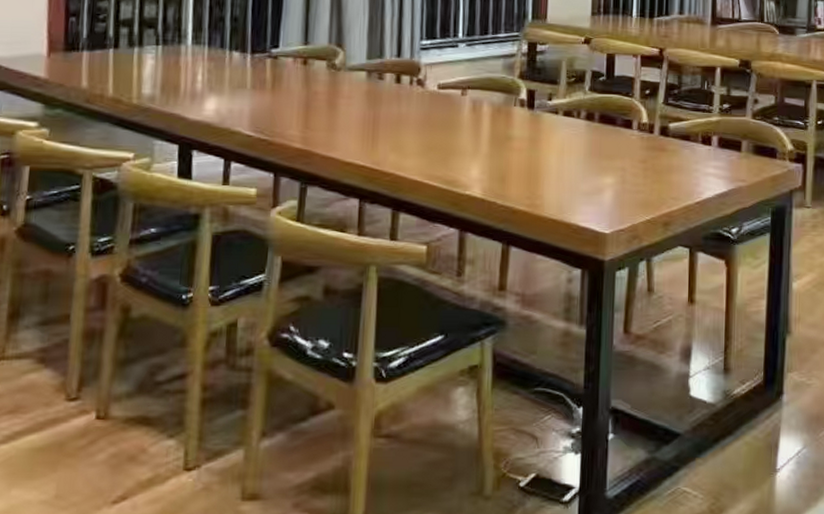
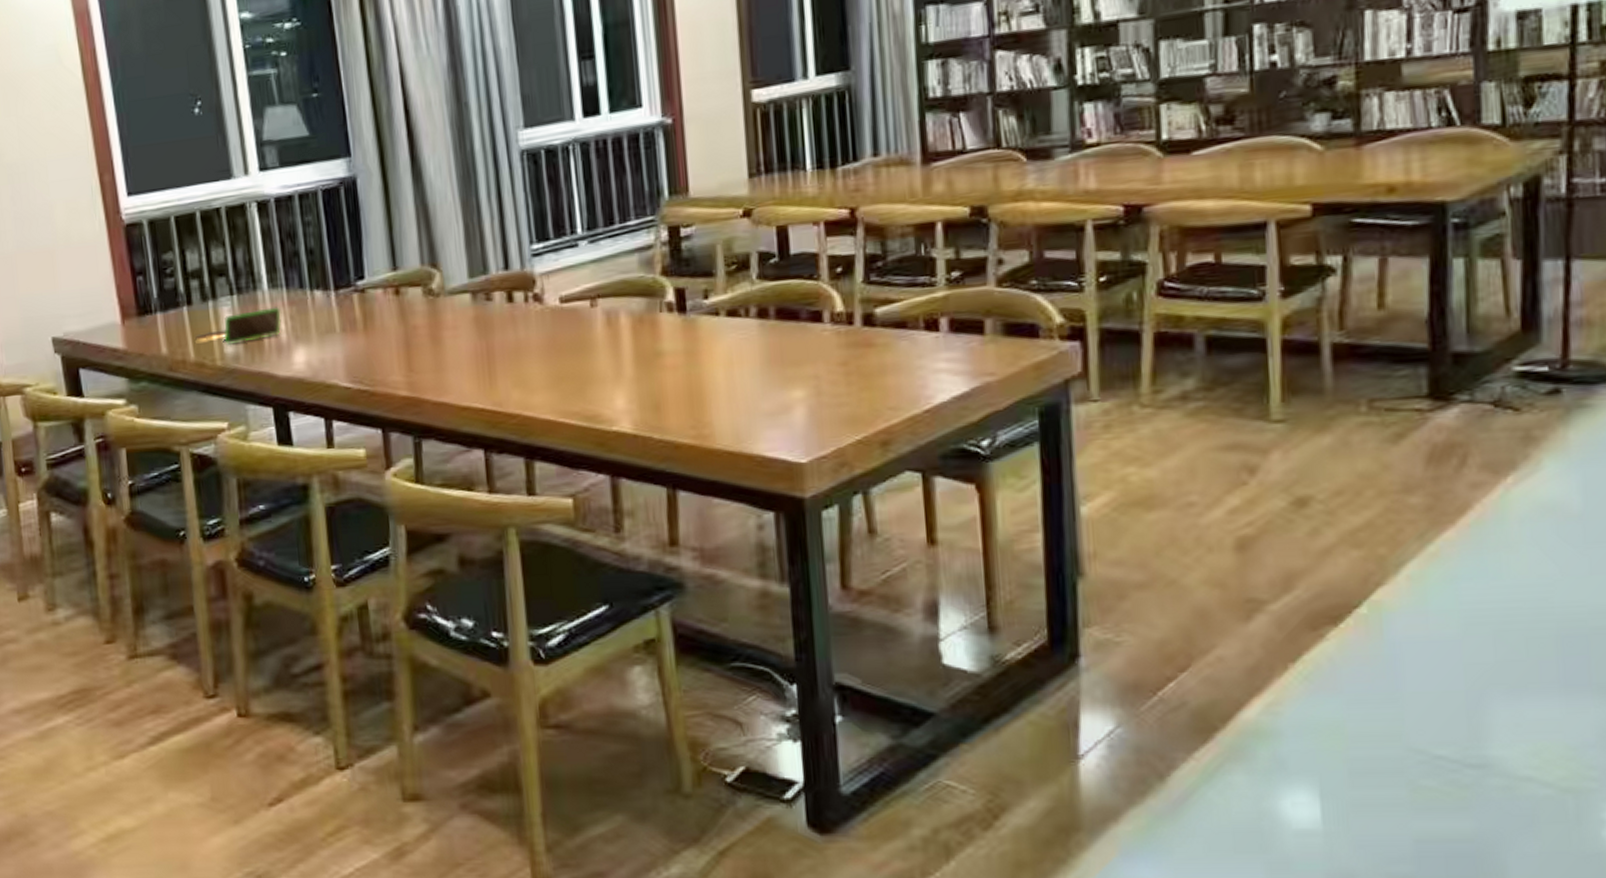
tablet: none [116,60,200,87] -> present [195,307,281,345]

